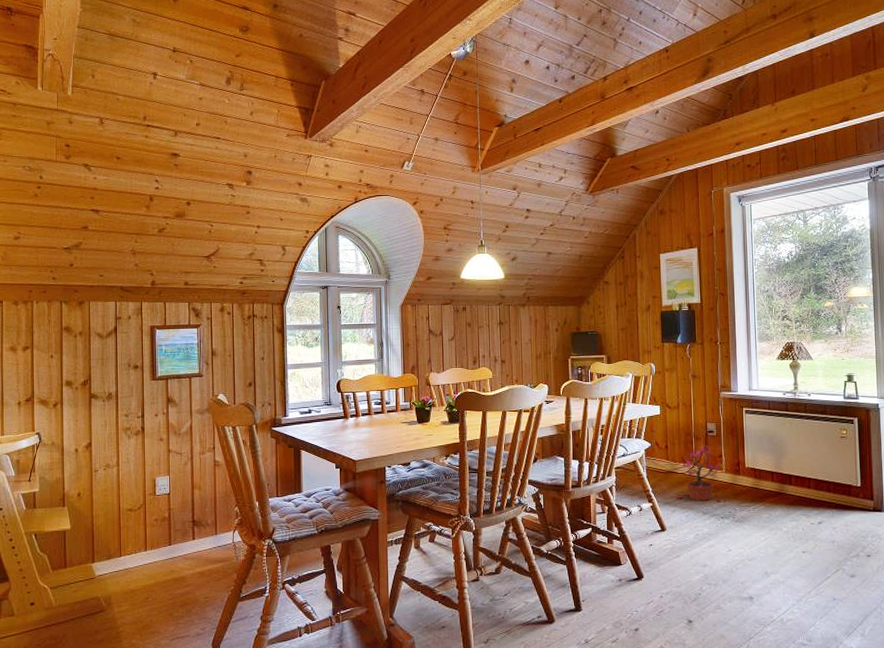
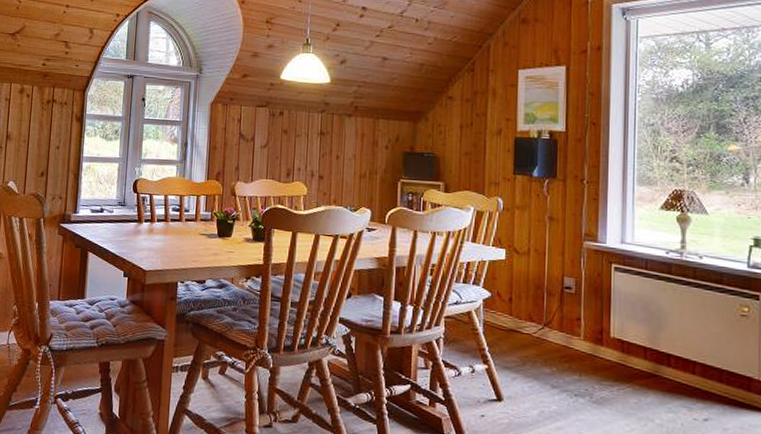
potted plant: present [676,445,722,502] -> none [518,303,577,375]

